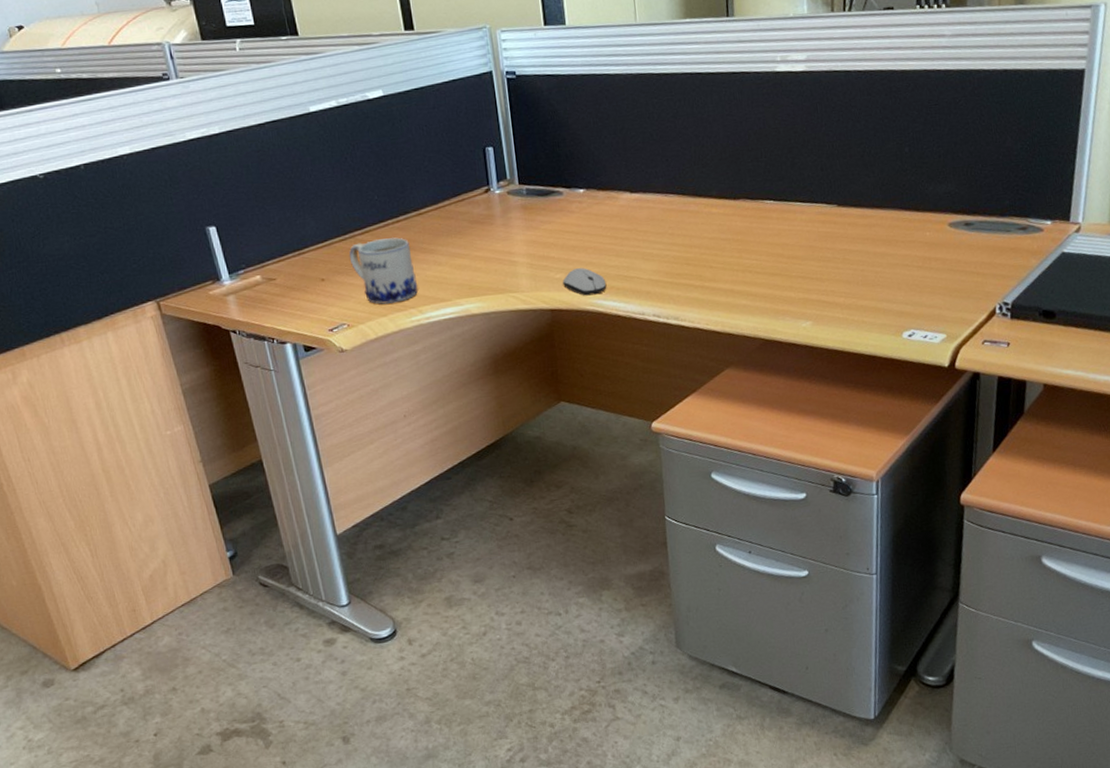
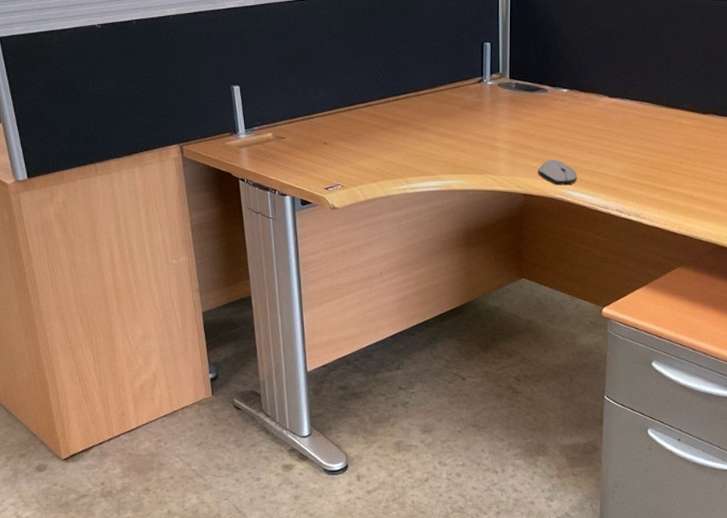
mug: present [349,237,418,304] -> none [351,113,408,171]

